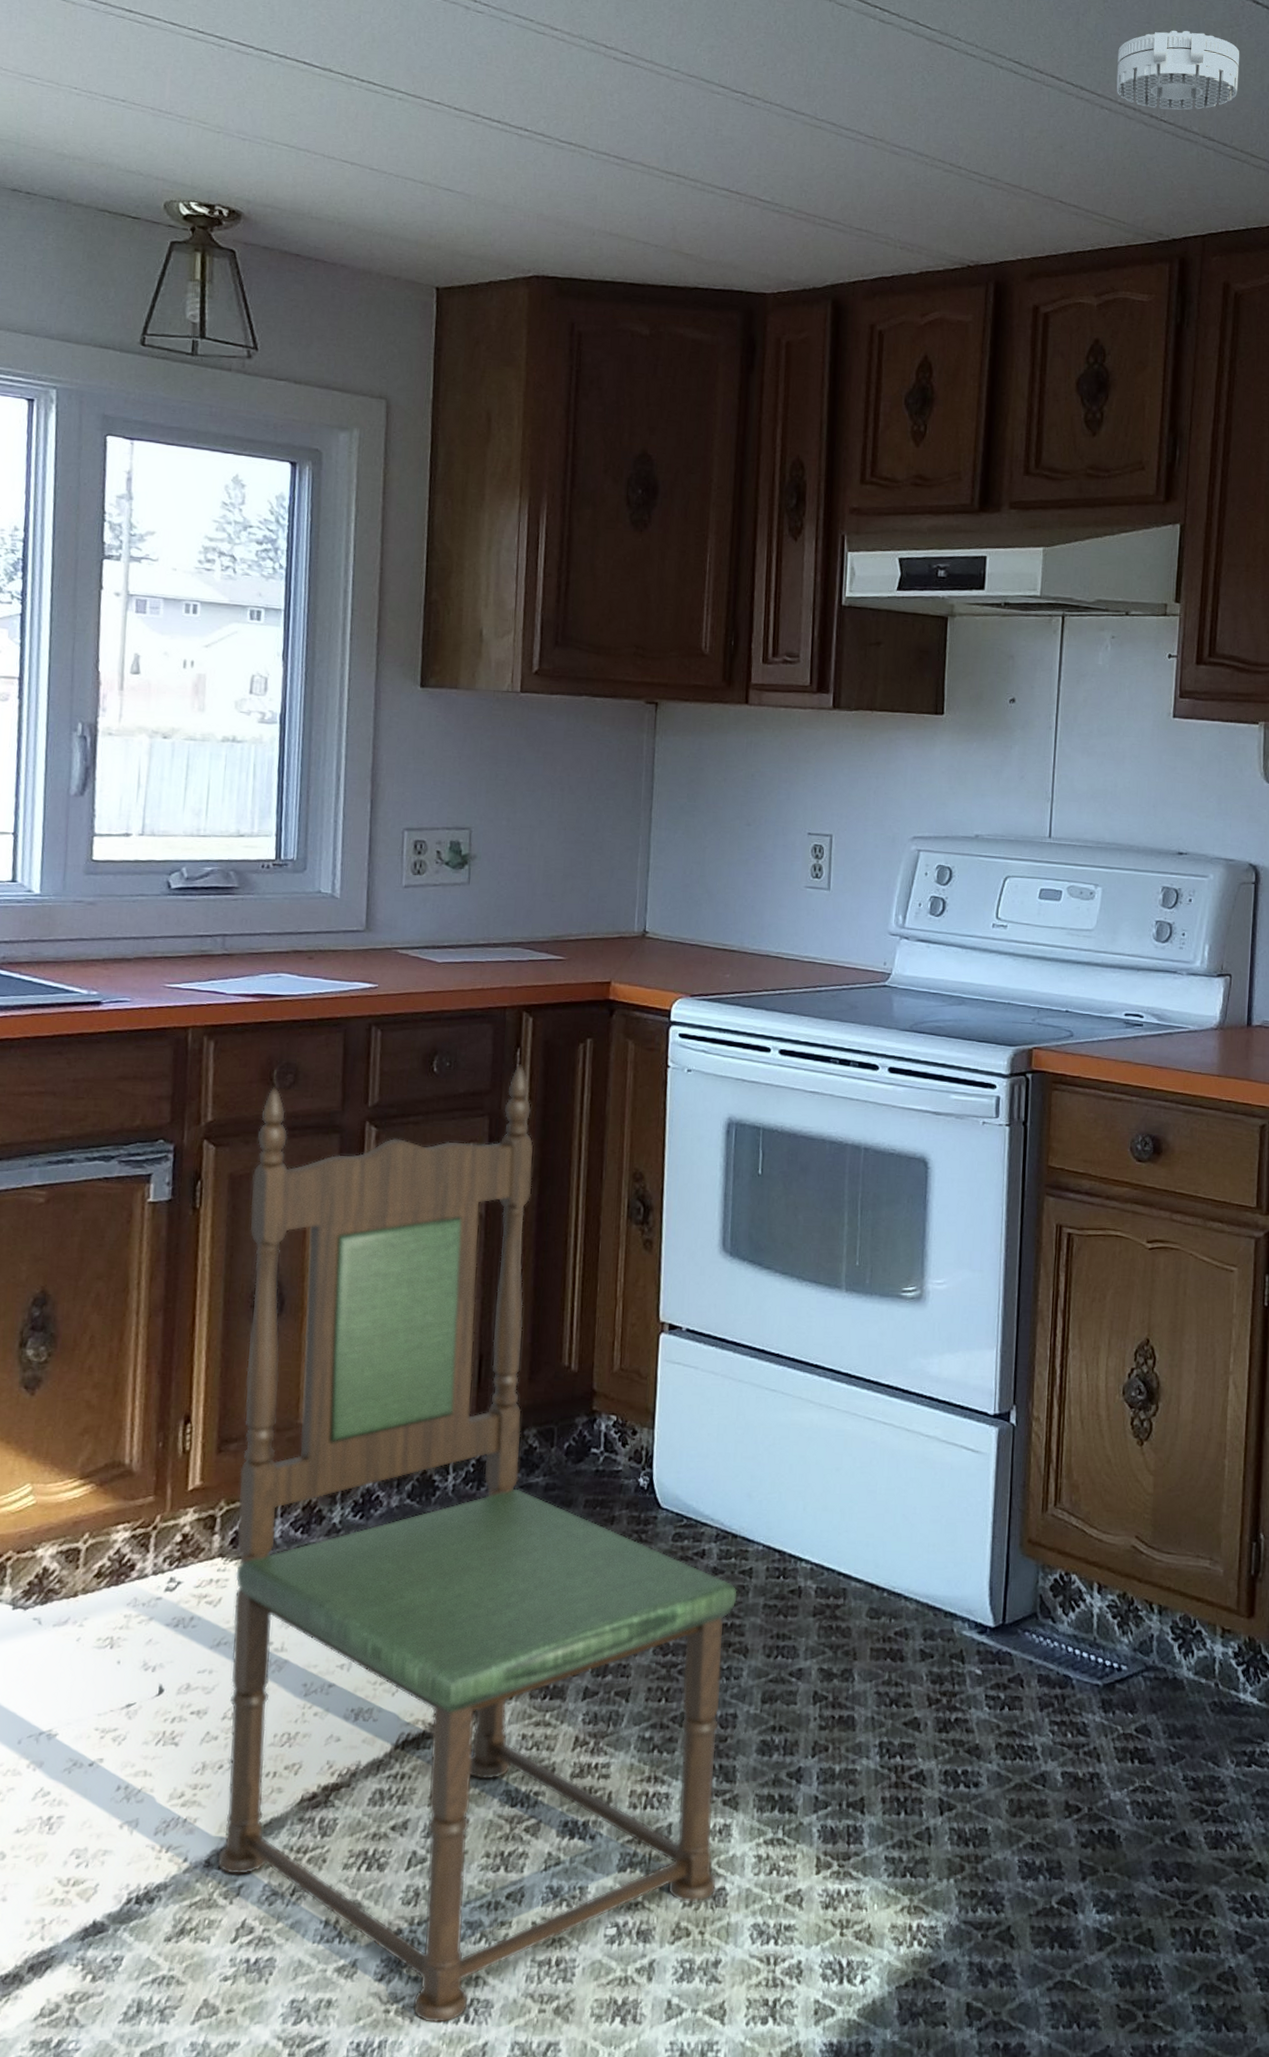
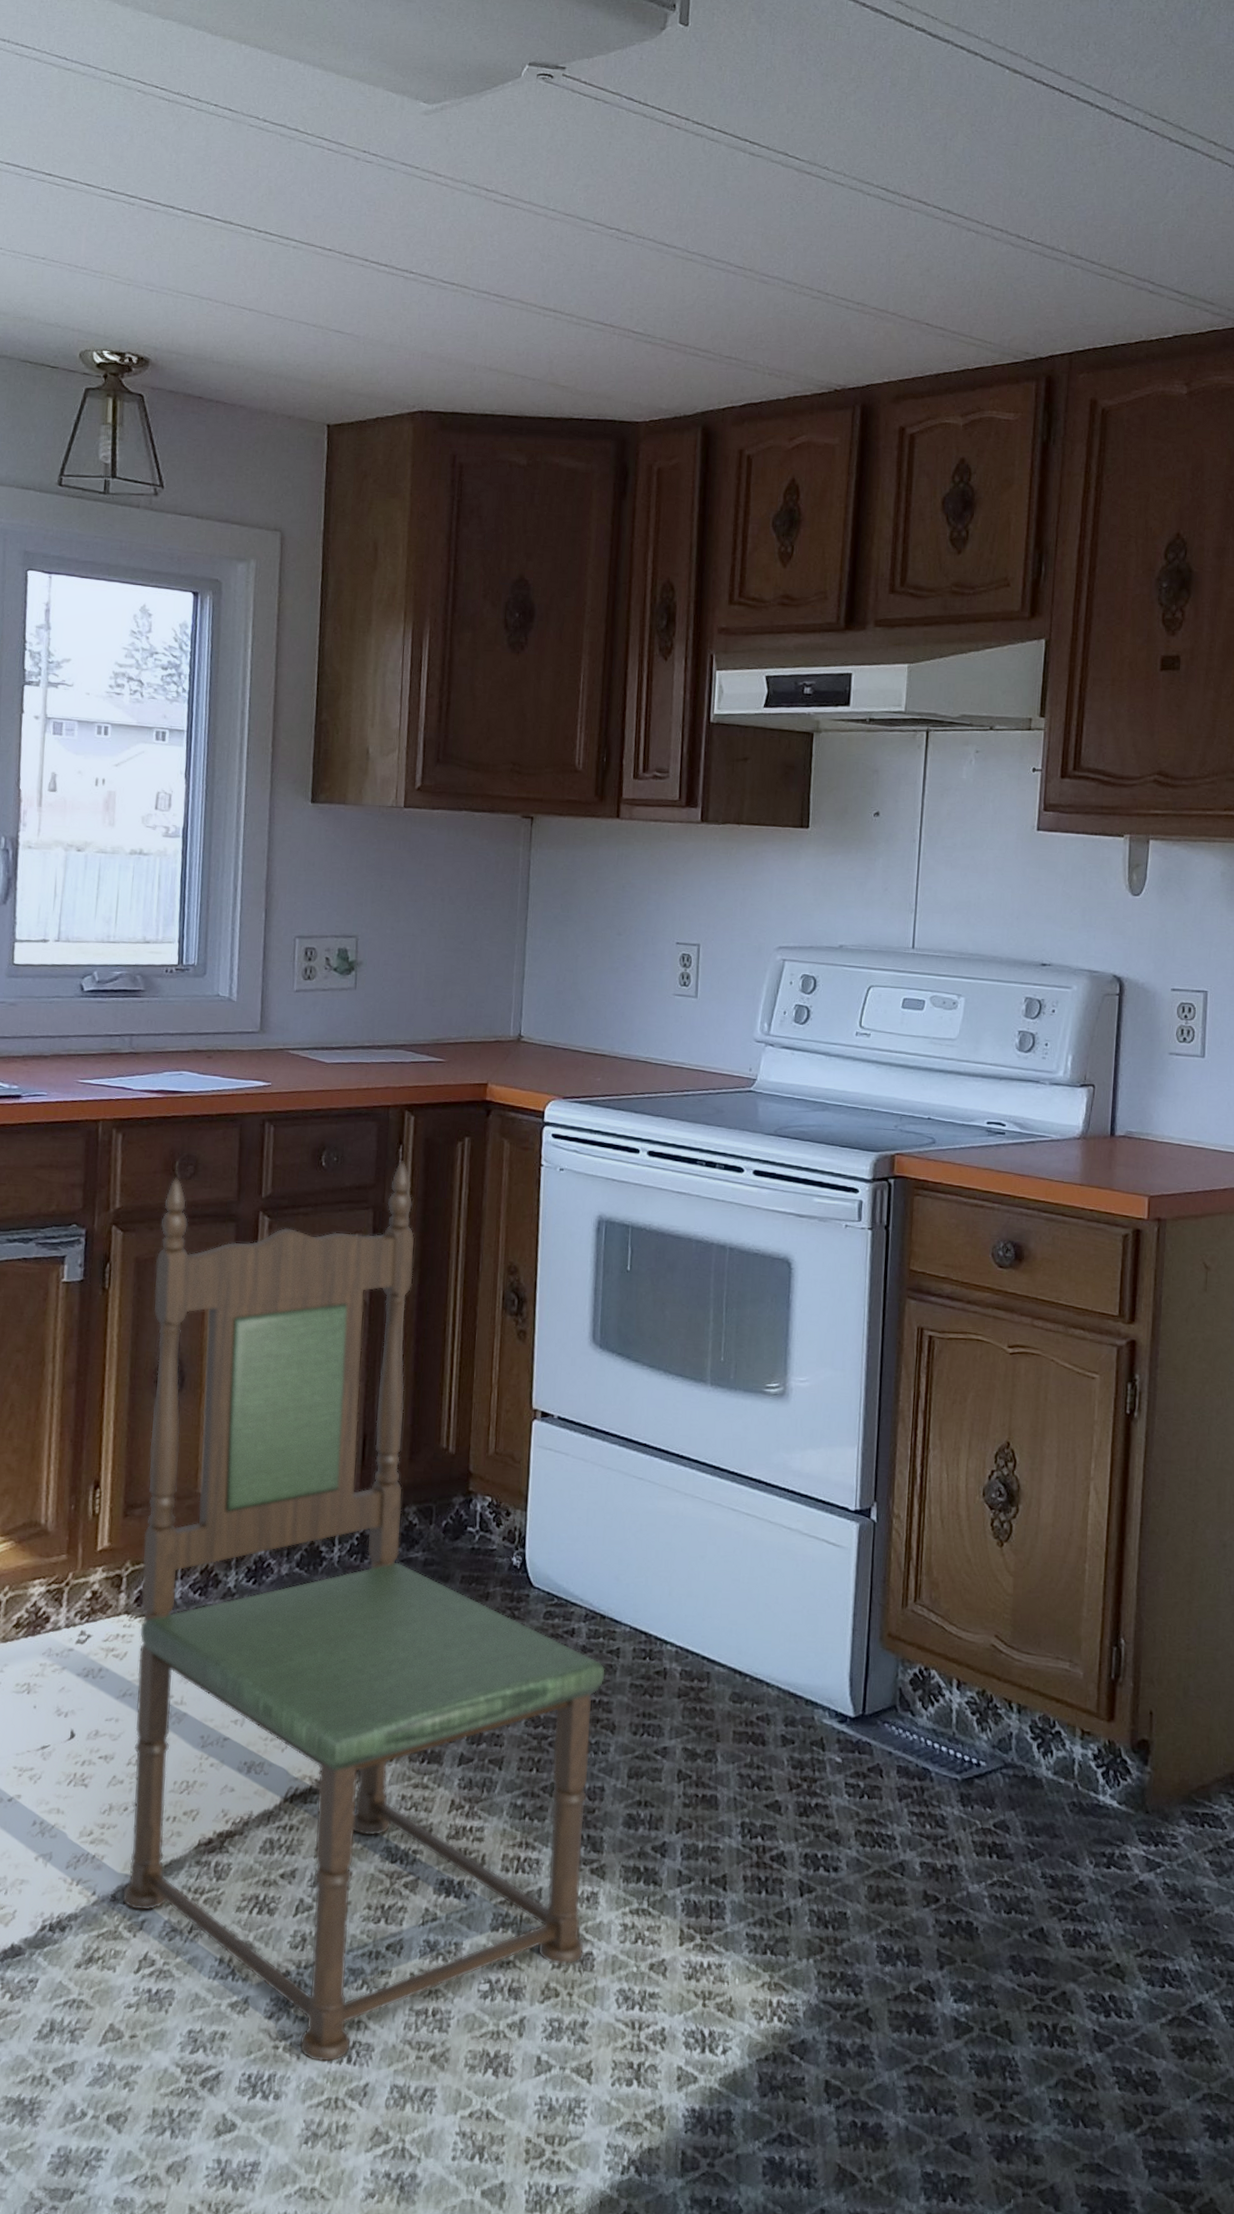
smoke detector: present [1116,30,1240,110] -> none [983,150,1109,230]

